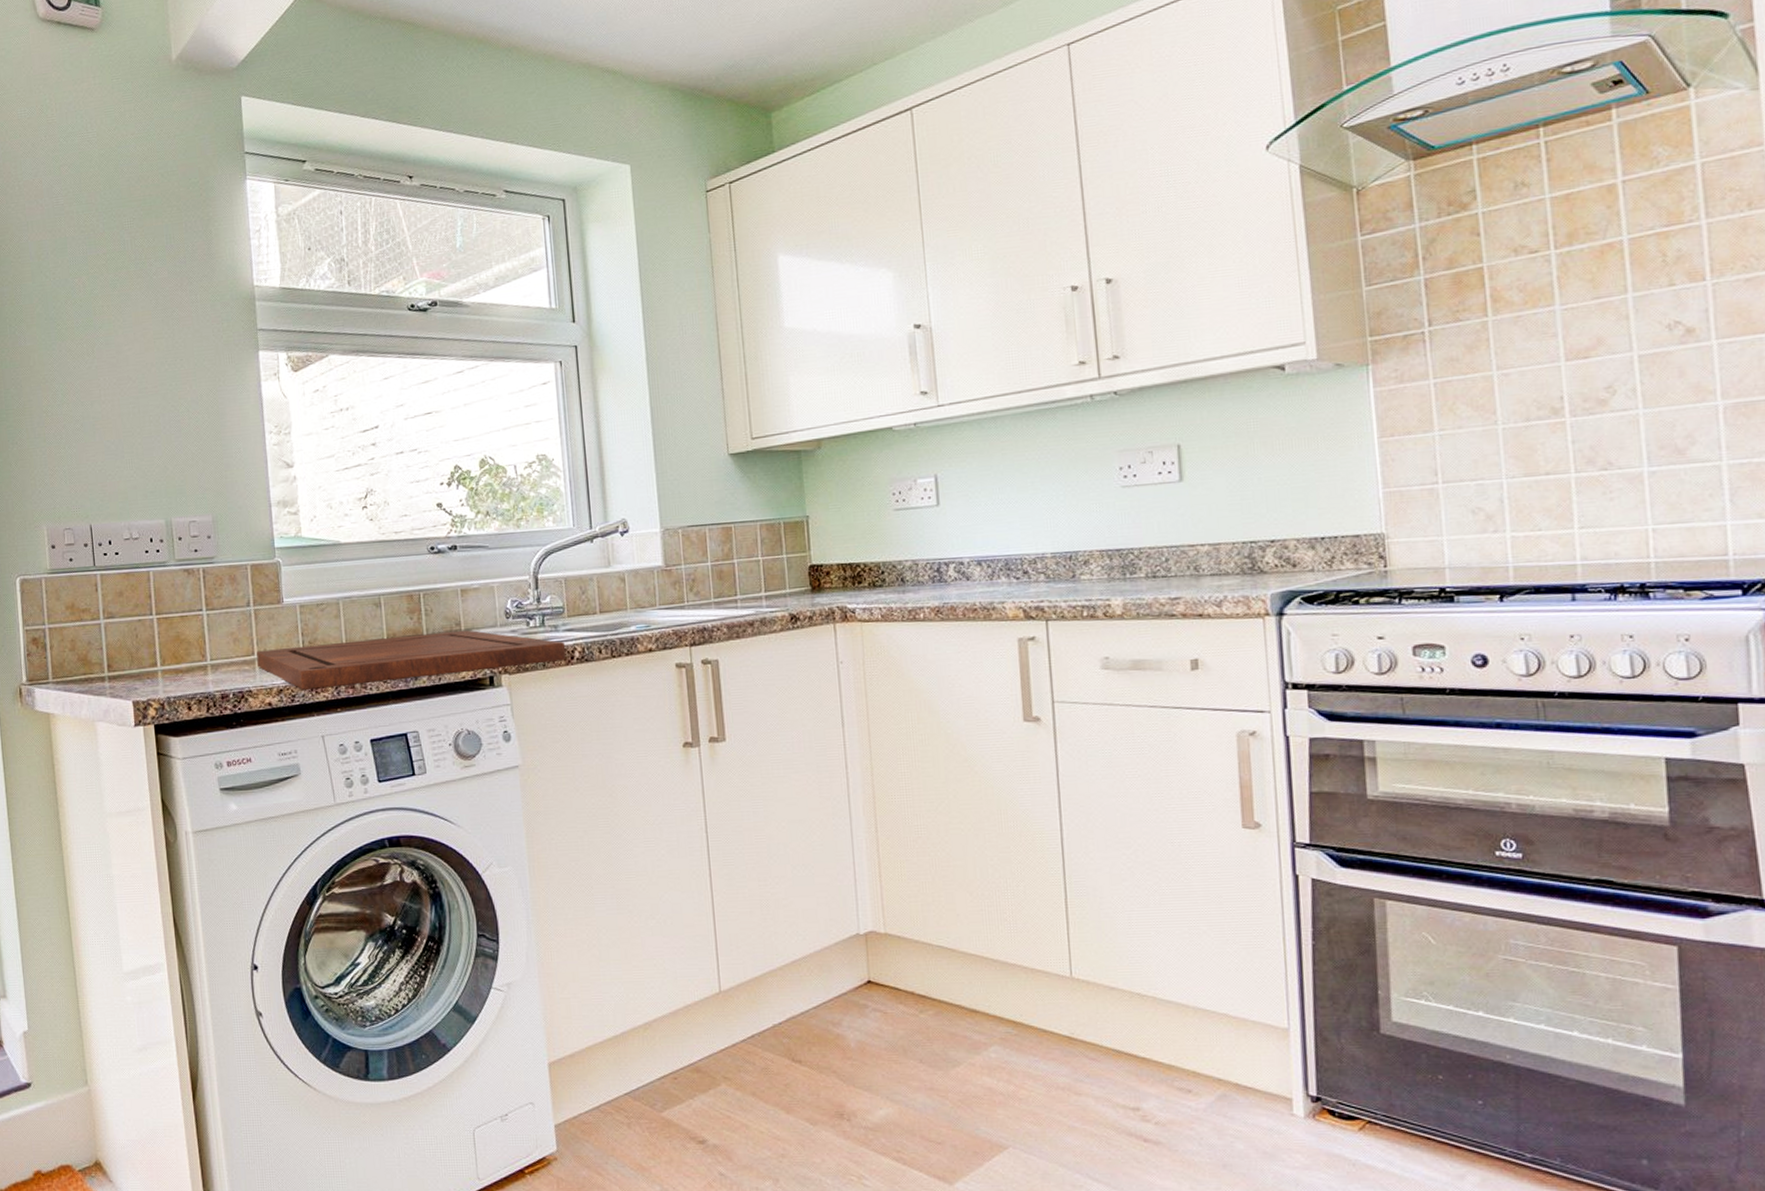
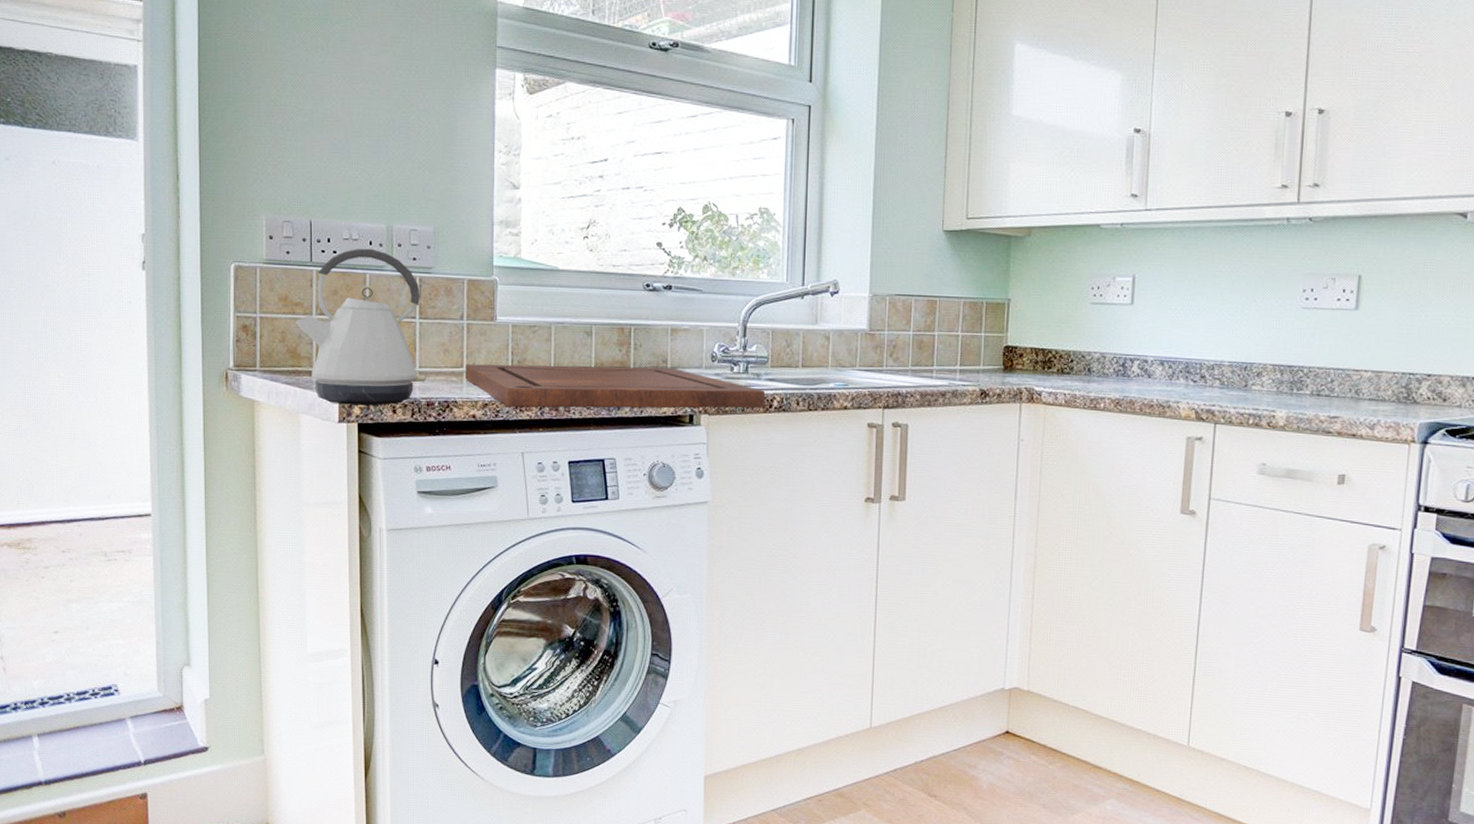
kettle: none [83,545,218,708] -> present [294,248,426,406]

